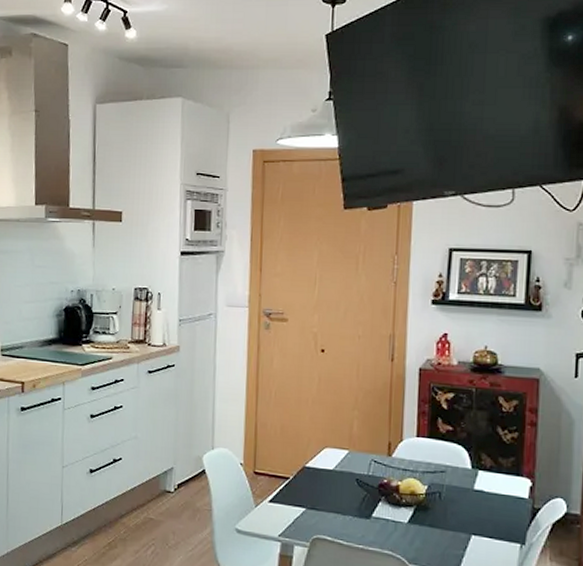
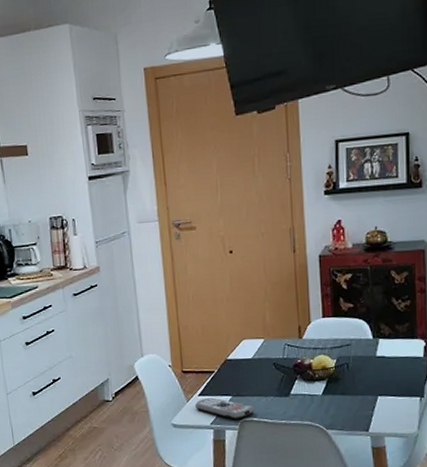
remote control: none [264,505,330,536] -> present [195,397,255,420]

